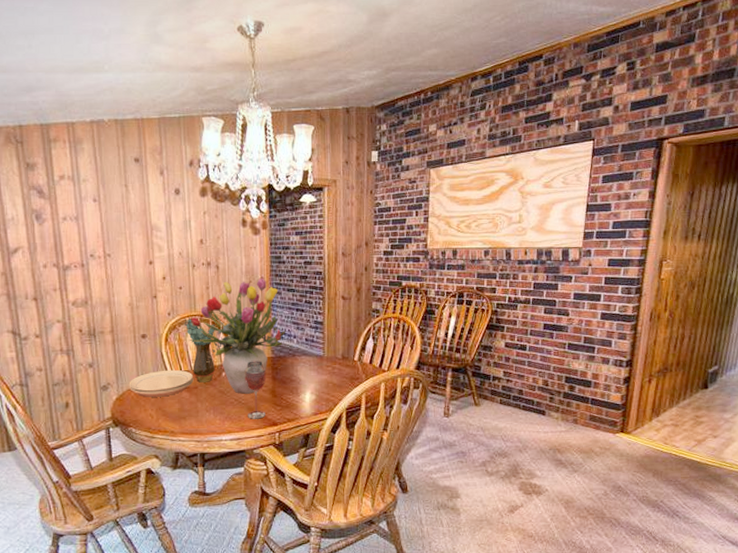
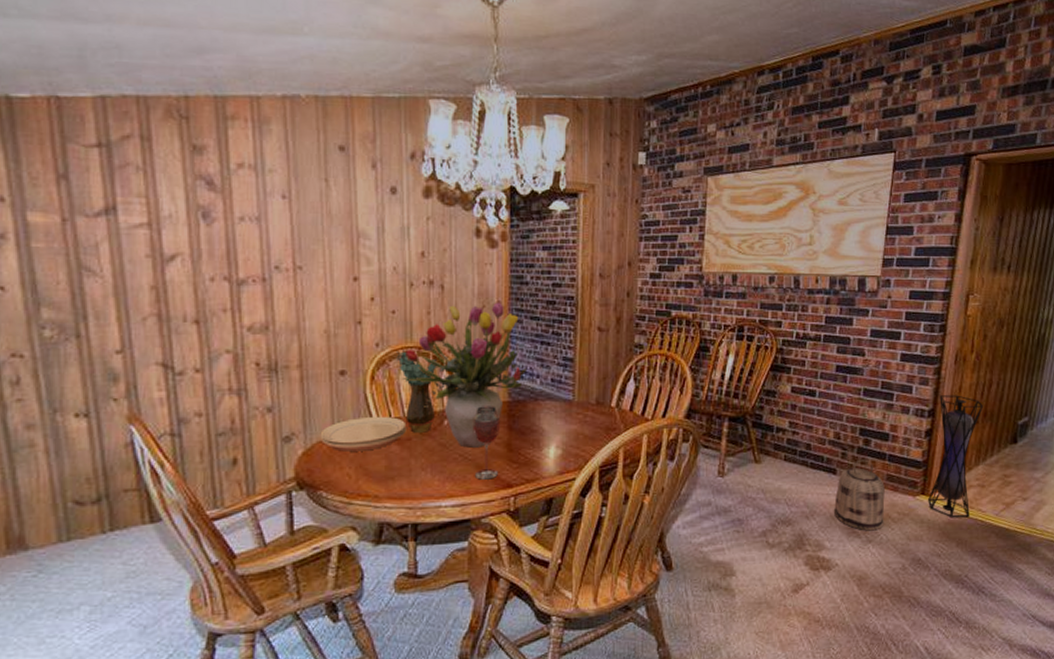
basket: none [544,402,588,463] -> present [834,459,885,531]
lantern: none [627,347,676,453] -> present [928,395,983,518]

